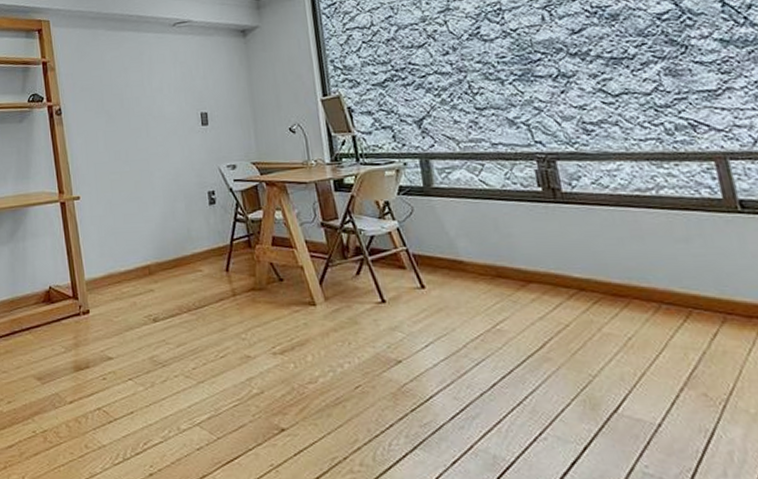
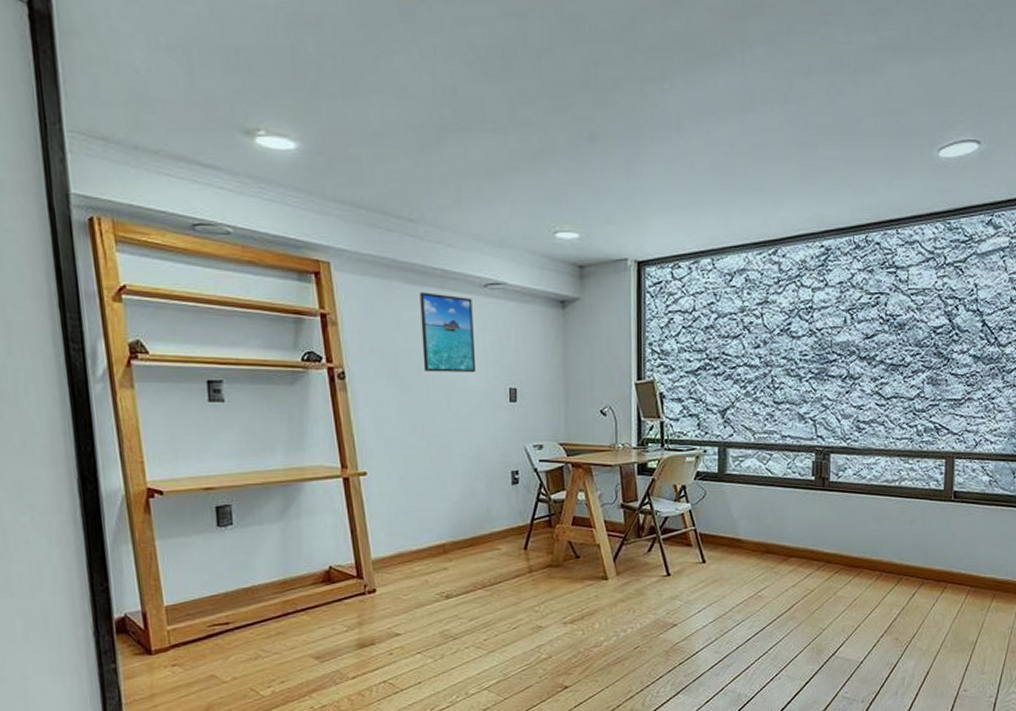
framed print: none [119,35,170,104] -> present [420,292,477,373]

